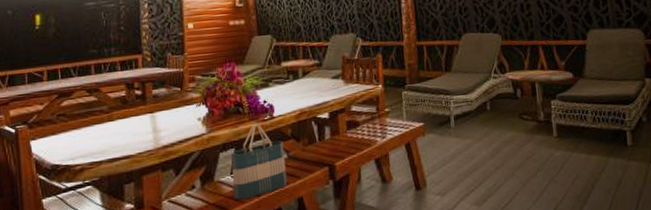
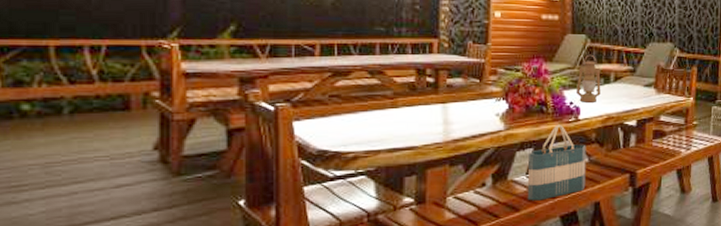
lantern: none [268,53,291,100] -> present [577,54,601,103]

